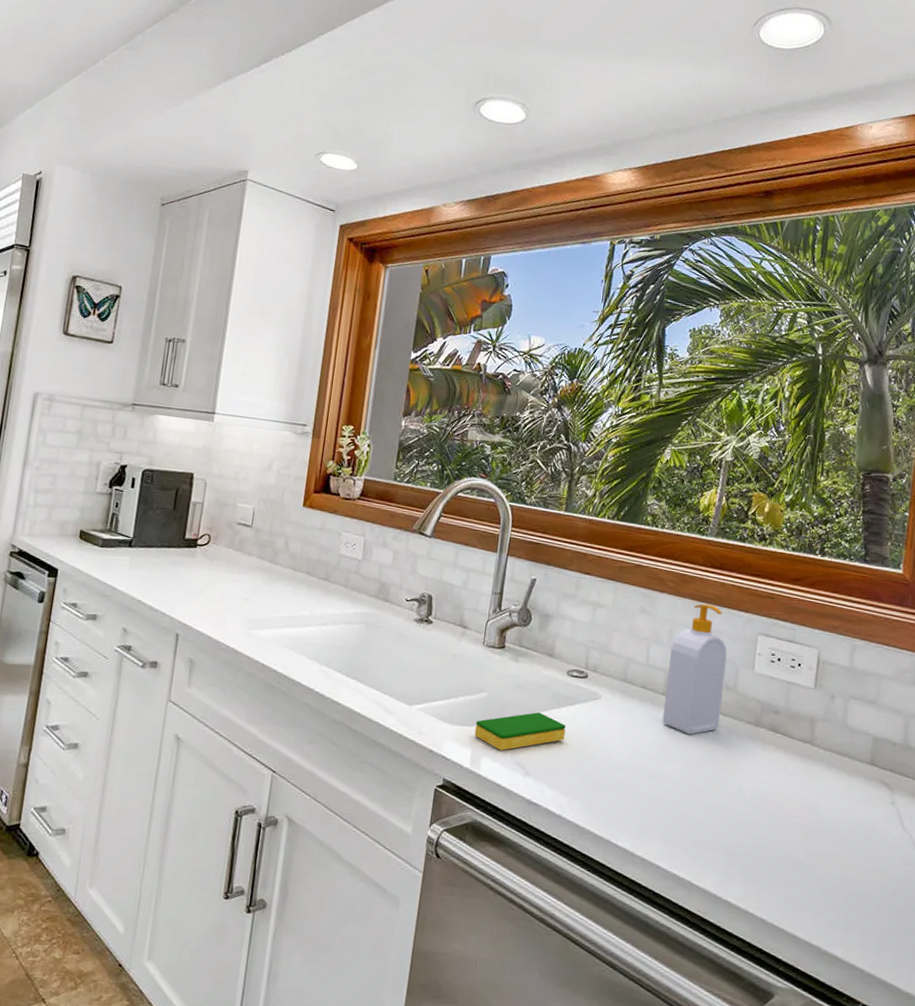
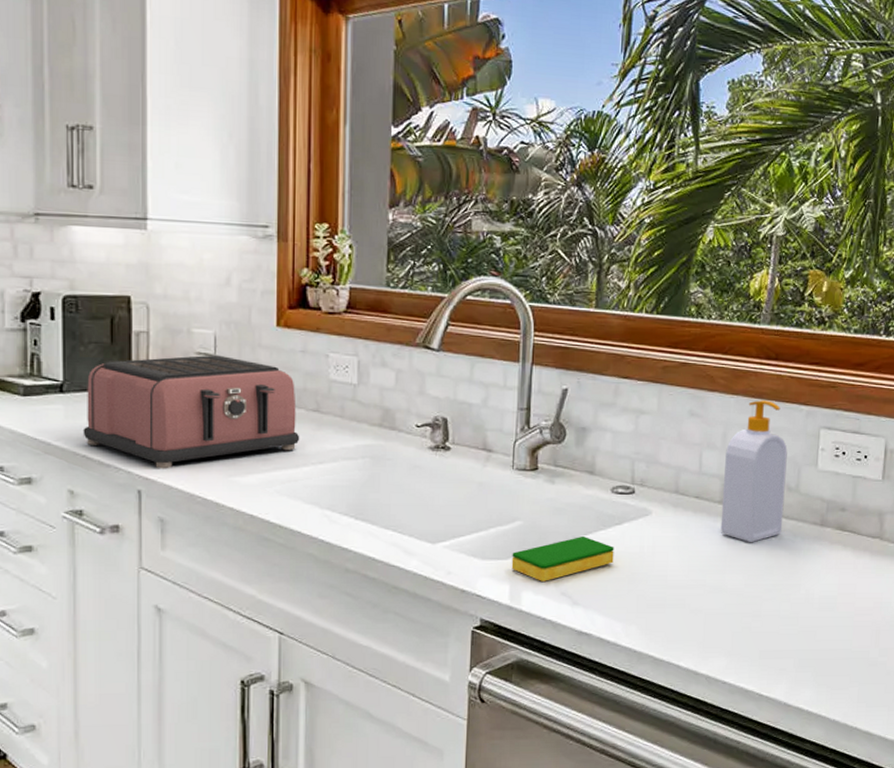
toaster: none [141,524,311,618] -> present [83,354,300,469]

